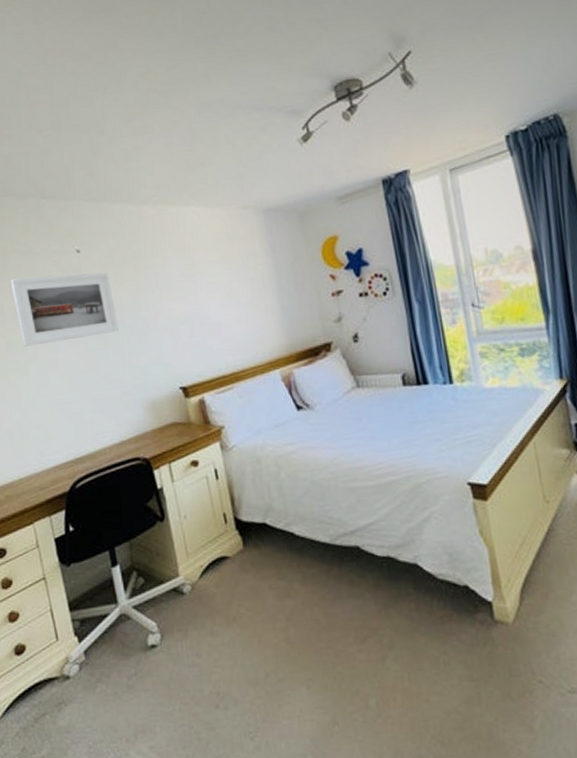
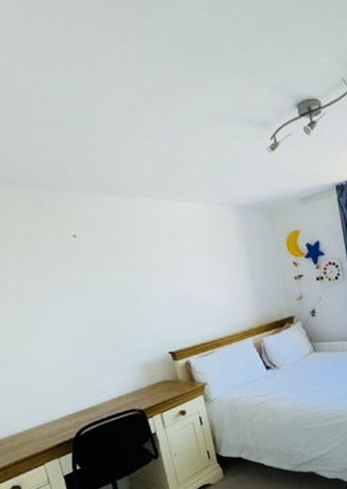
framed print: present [10,273,119,347] -> none [12,255,114,318]

